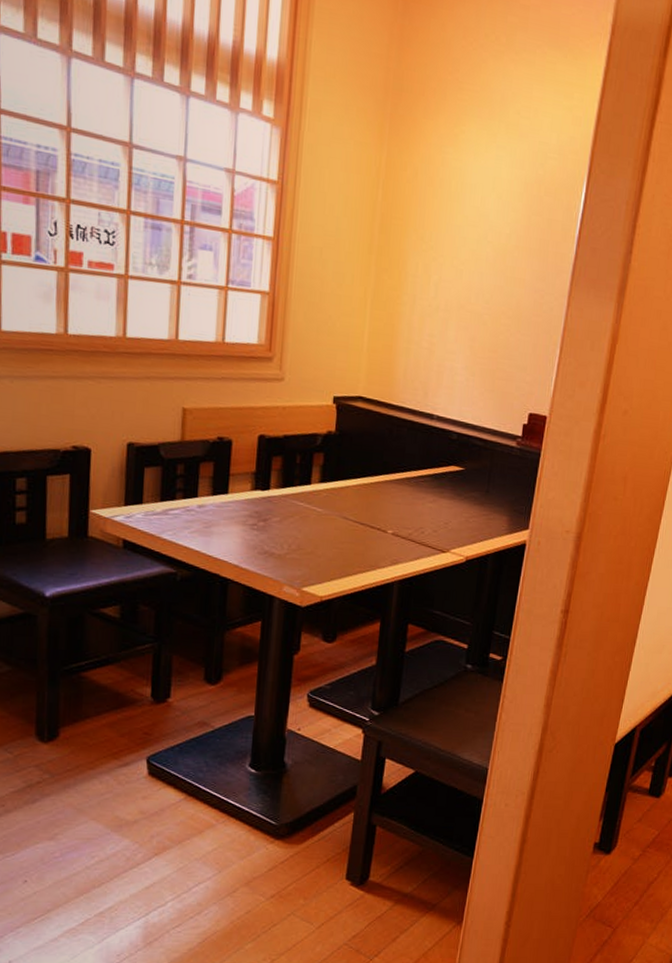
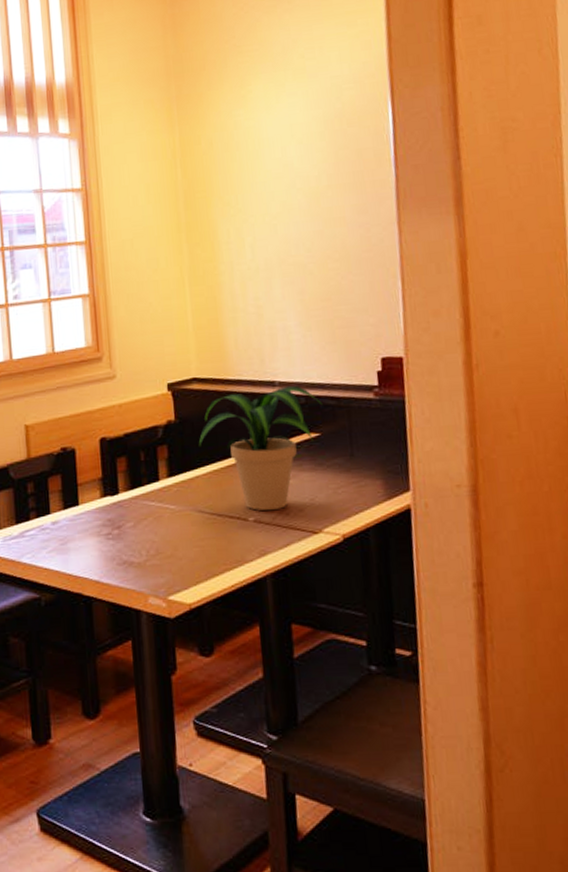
potted plant: none [354,418,472,528] -> present [198,385,323,511]

